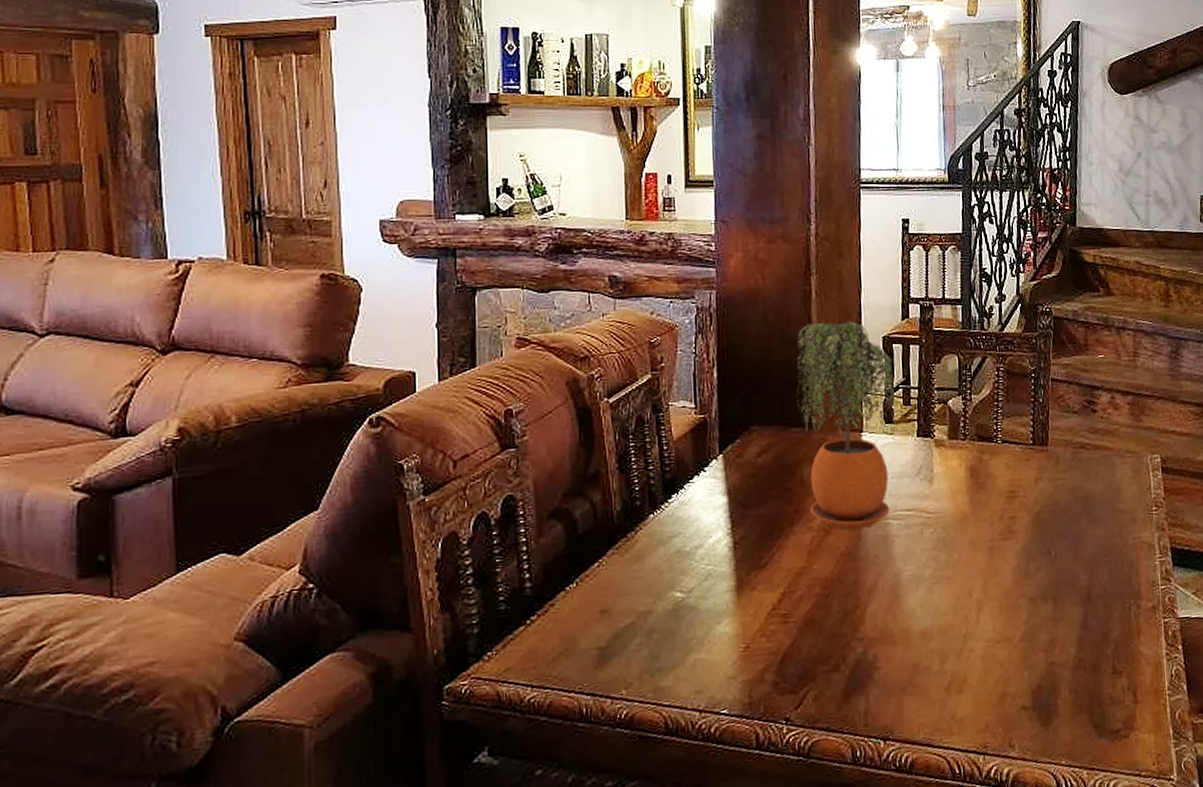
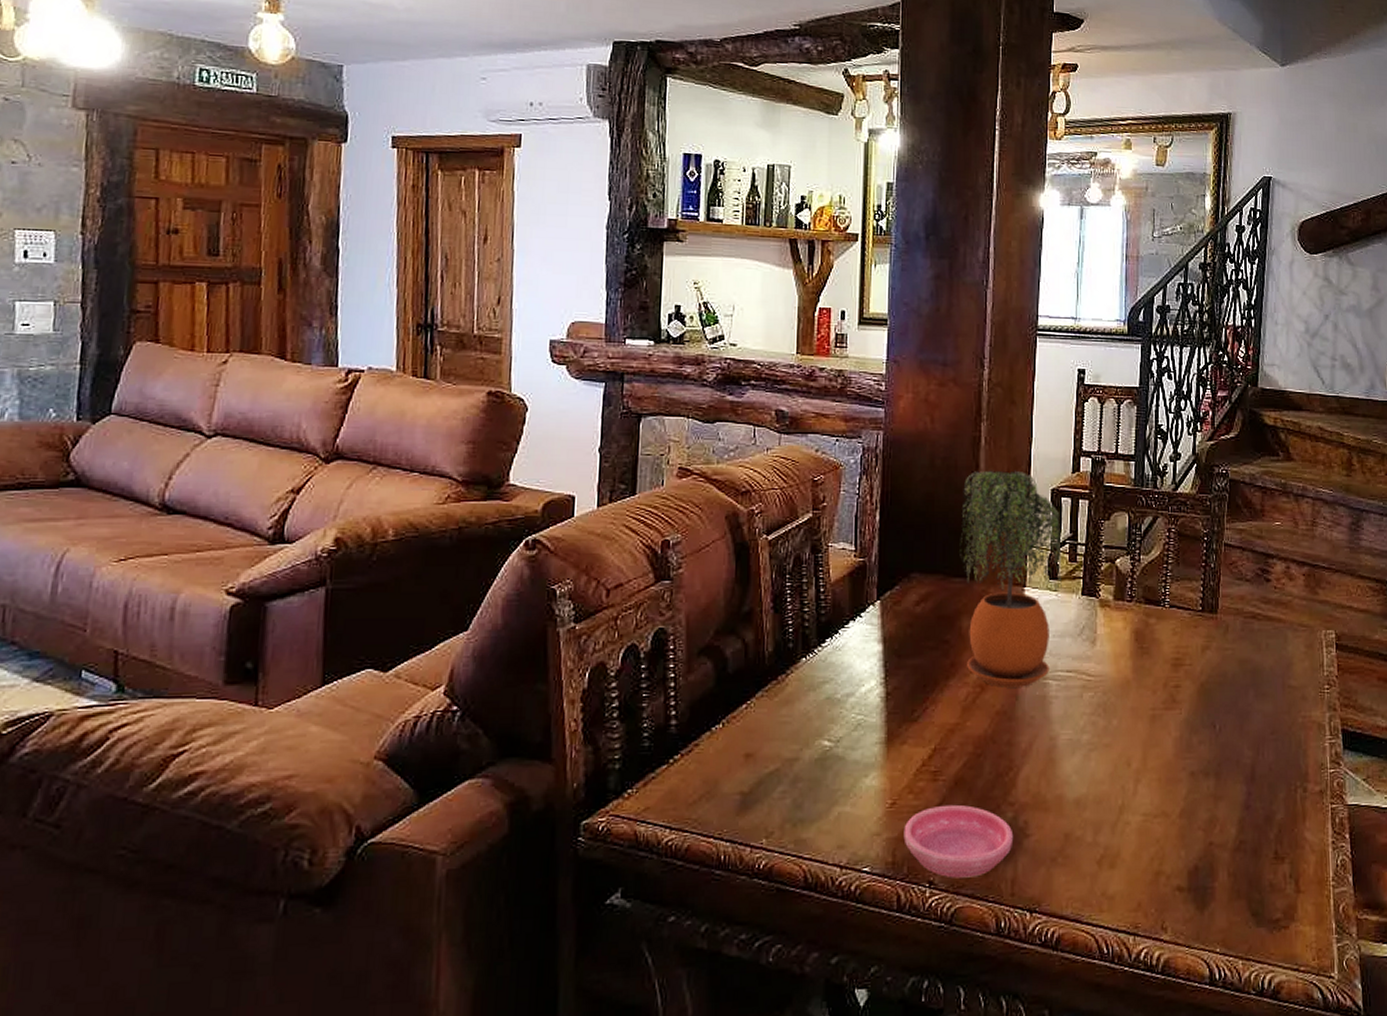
saucer: none [758,644,864,714] -> present [903,804,1014,878]

